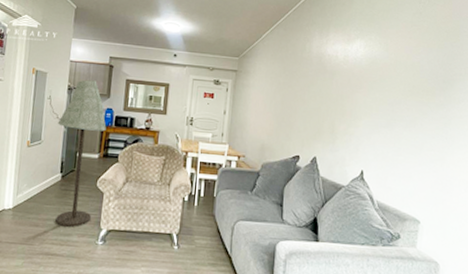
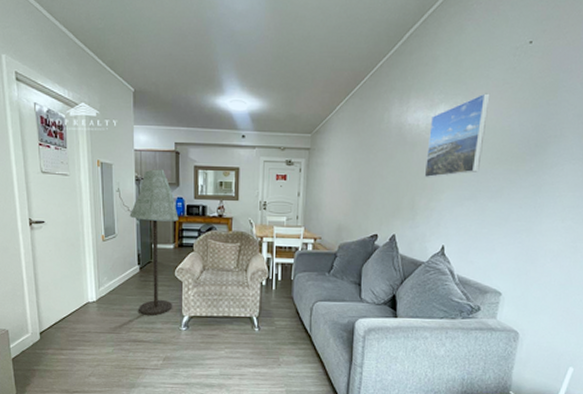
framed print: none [343,32,401,105] -> present [424,93,491,178]

